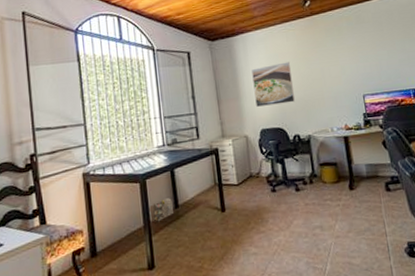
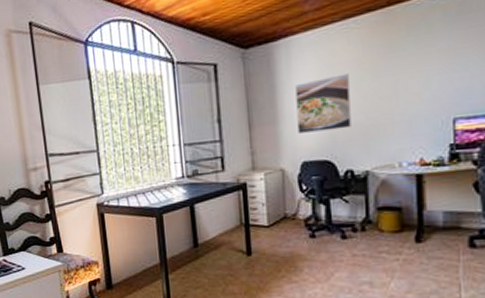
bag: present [149,198,173,222] -> none [166,236,192,260]

